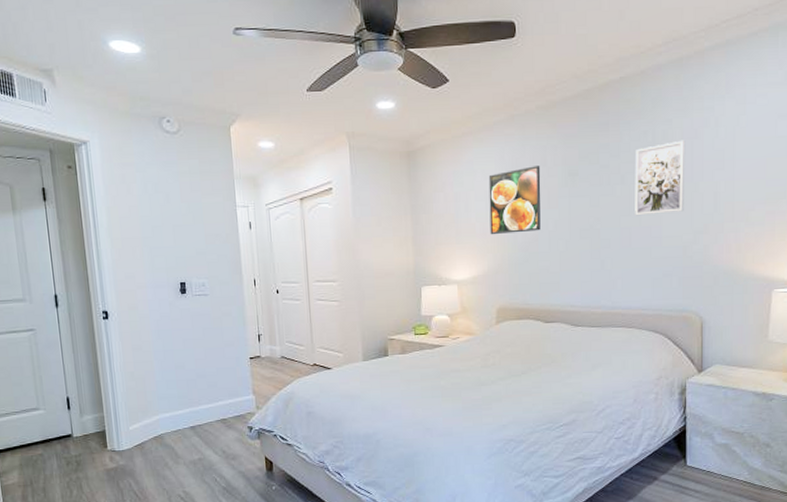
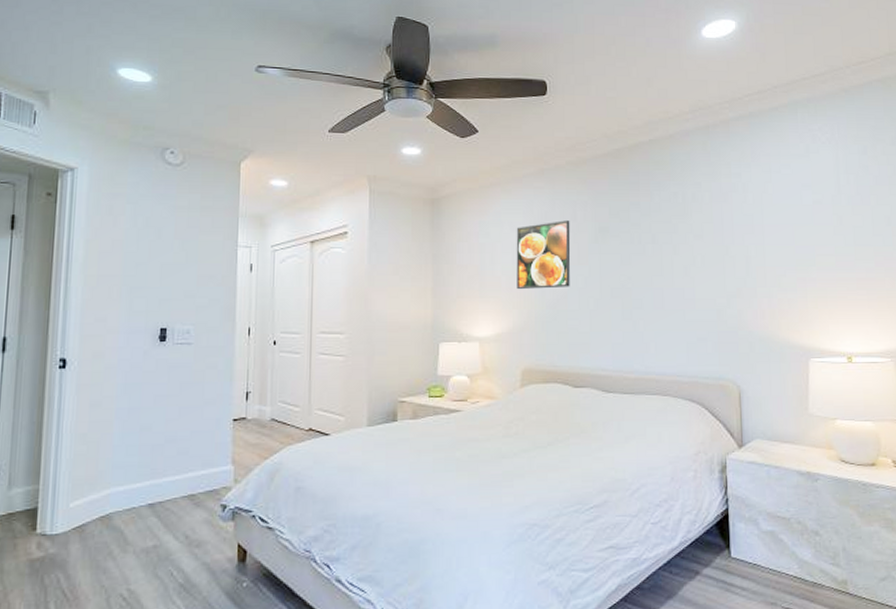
wall art: present [635,140,686,216] -> none [666,203,716,277]

